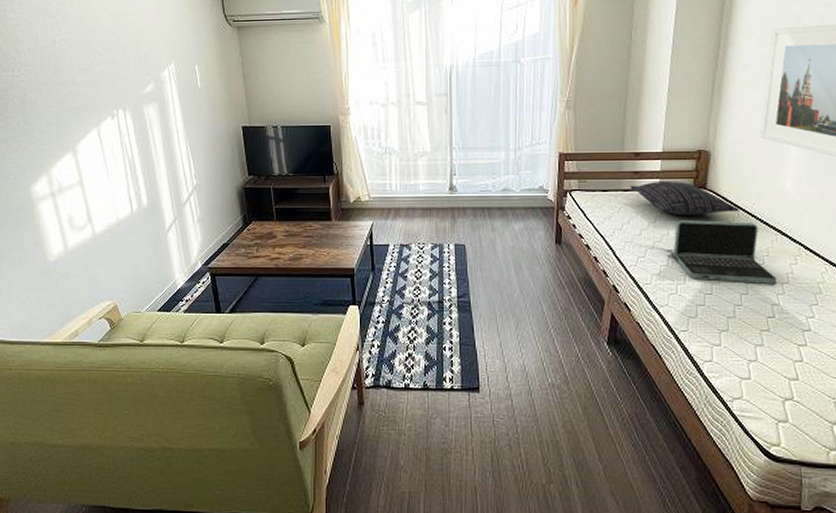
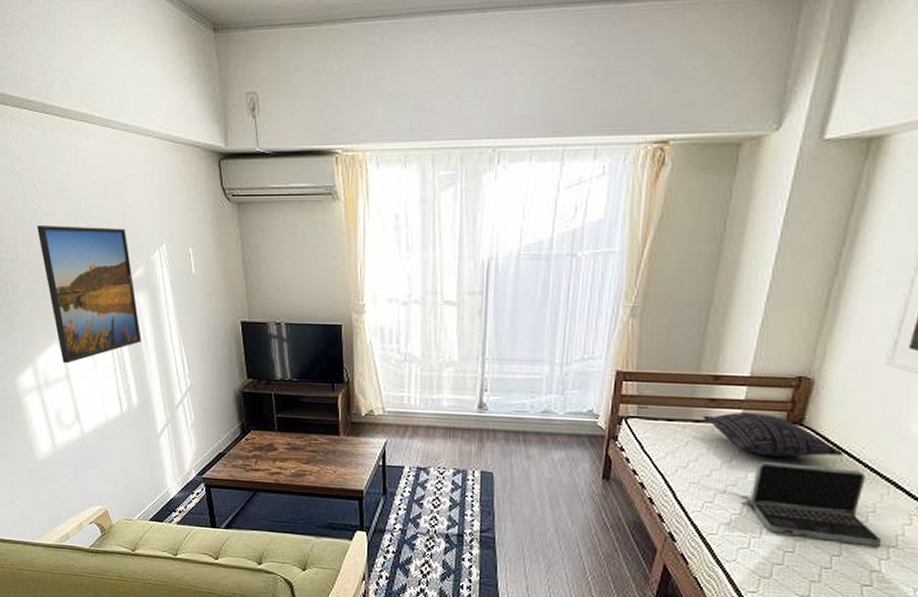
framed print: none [55,50,151,171] -> present [37,226,142,364]

